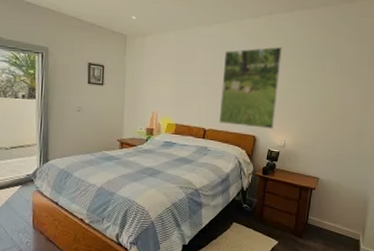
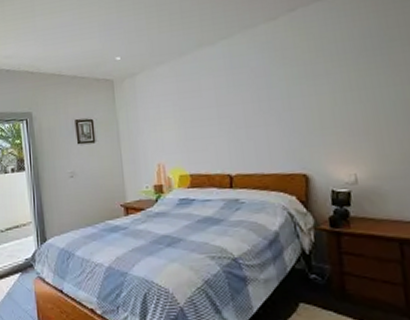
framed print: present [219,46,282,129] -> none [239,47,332,165]

